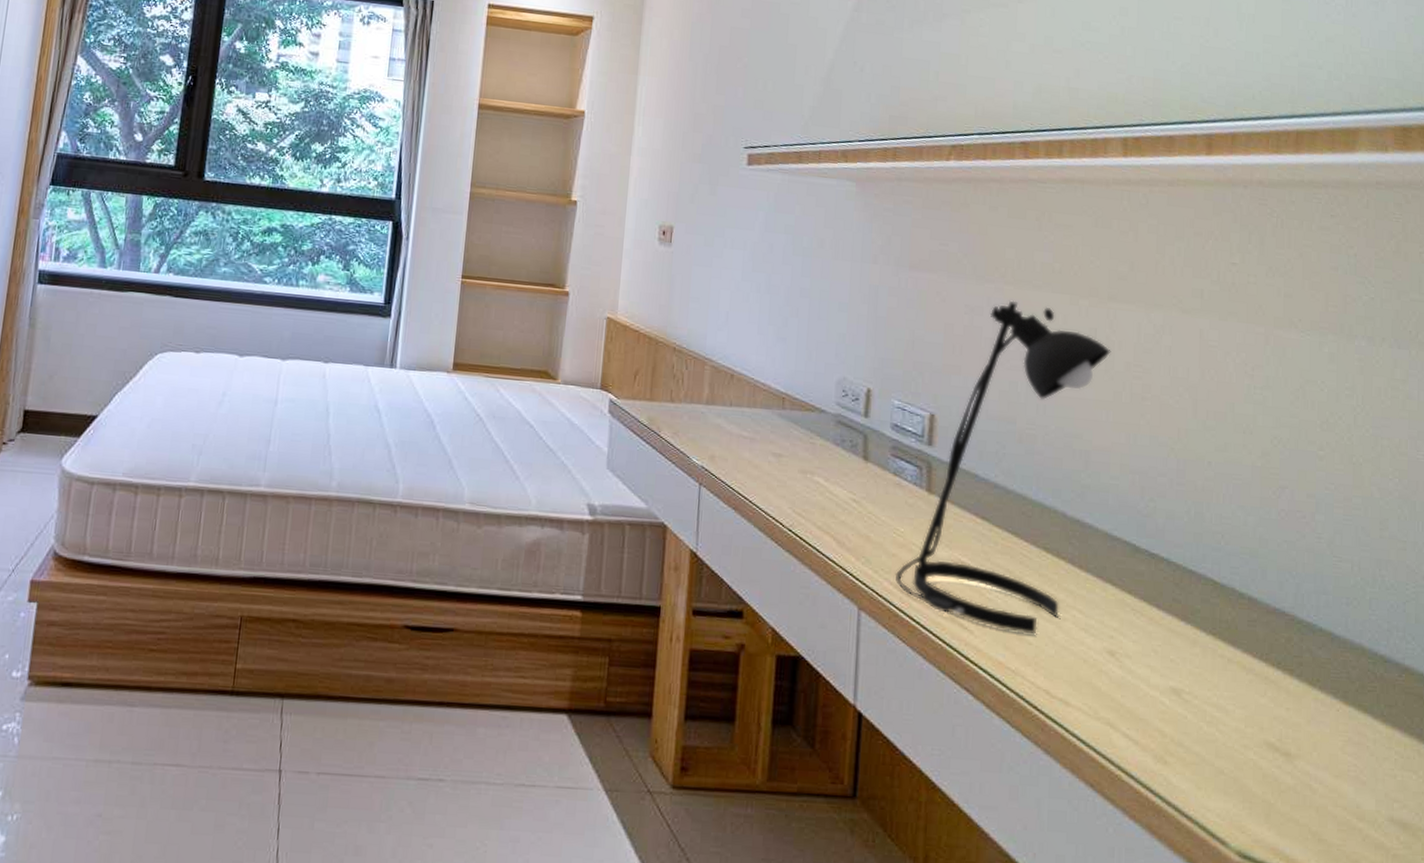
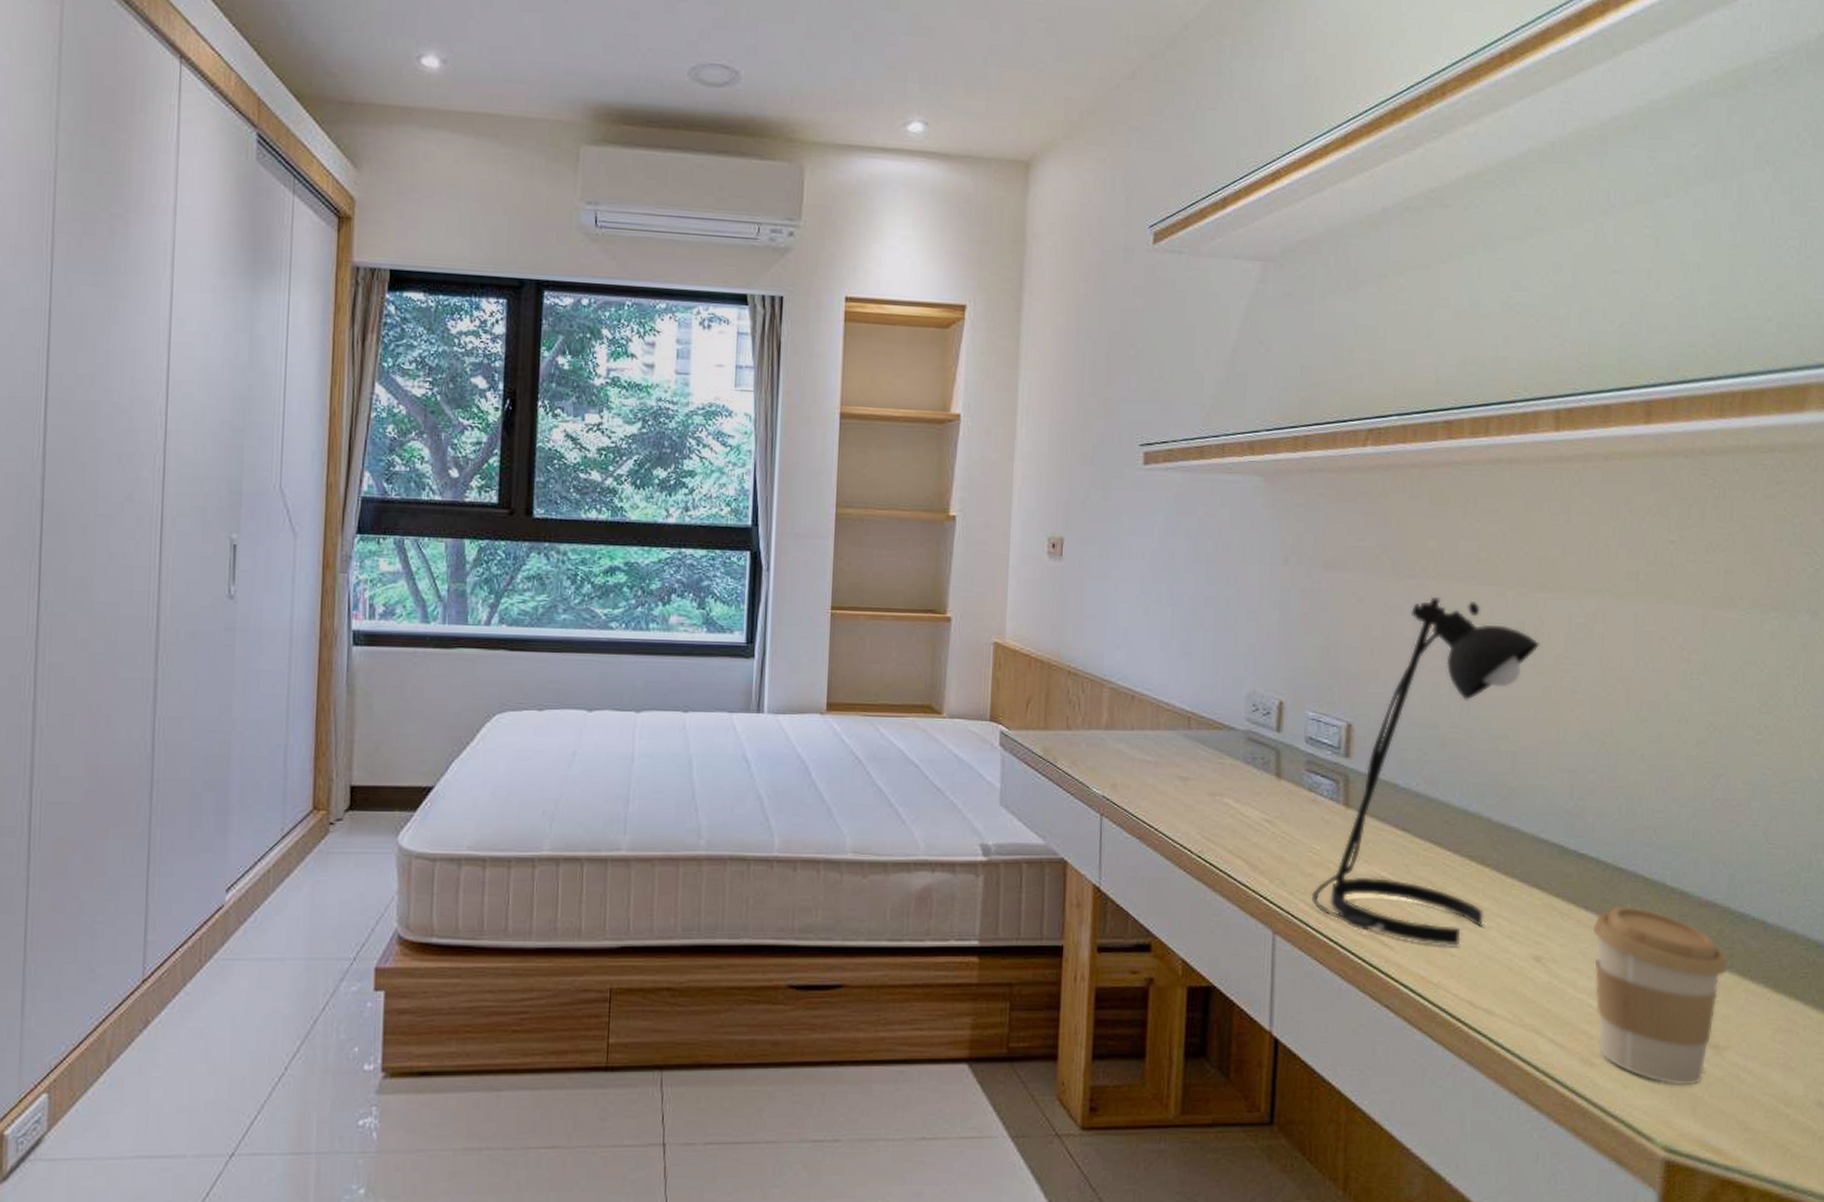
coffee cup: none [1164,606,1298,792] -> present [1592,905,1729,1086]

